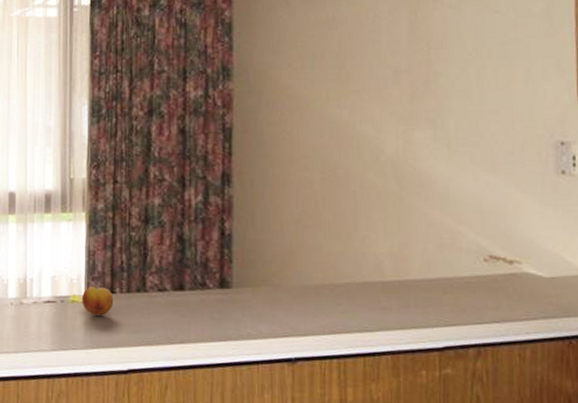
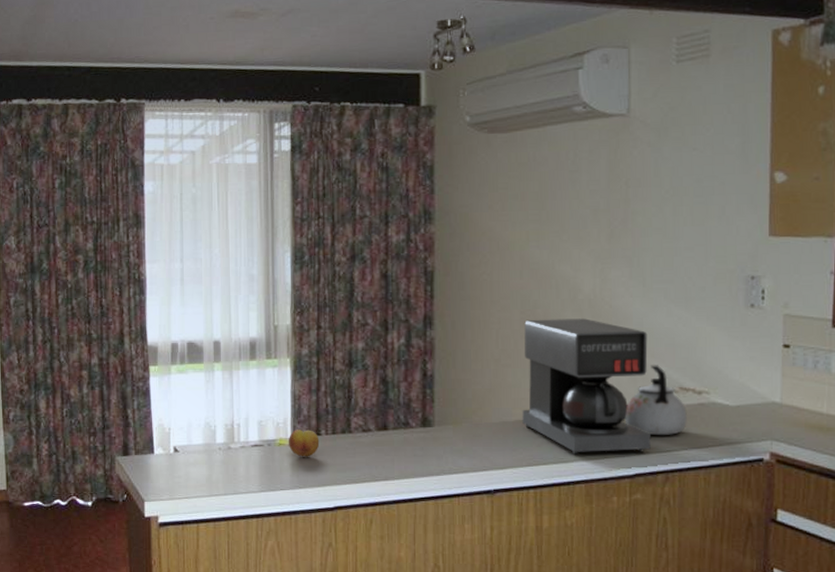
coffee maker: none [324,180,461,324] -> present [522,318,651,455]
kettle: none [432,231,498,306] -> present [624,365,687,435]

